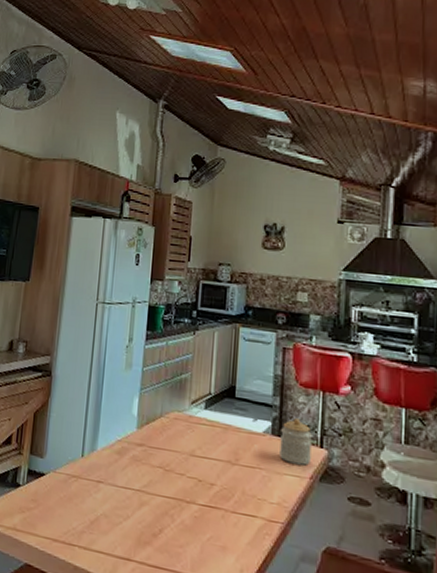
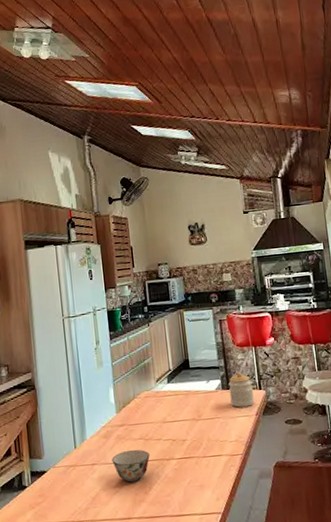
soup bowl: none [121,476,167,518] -> present [112,449,150,483]

